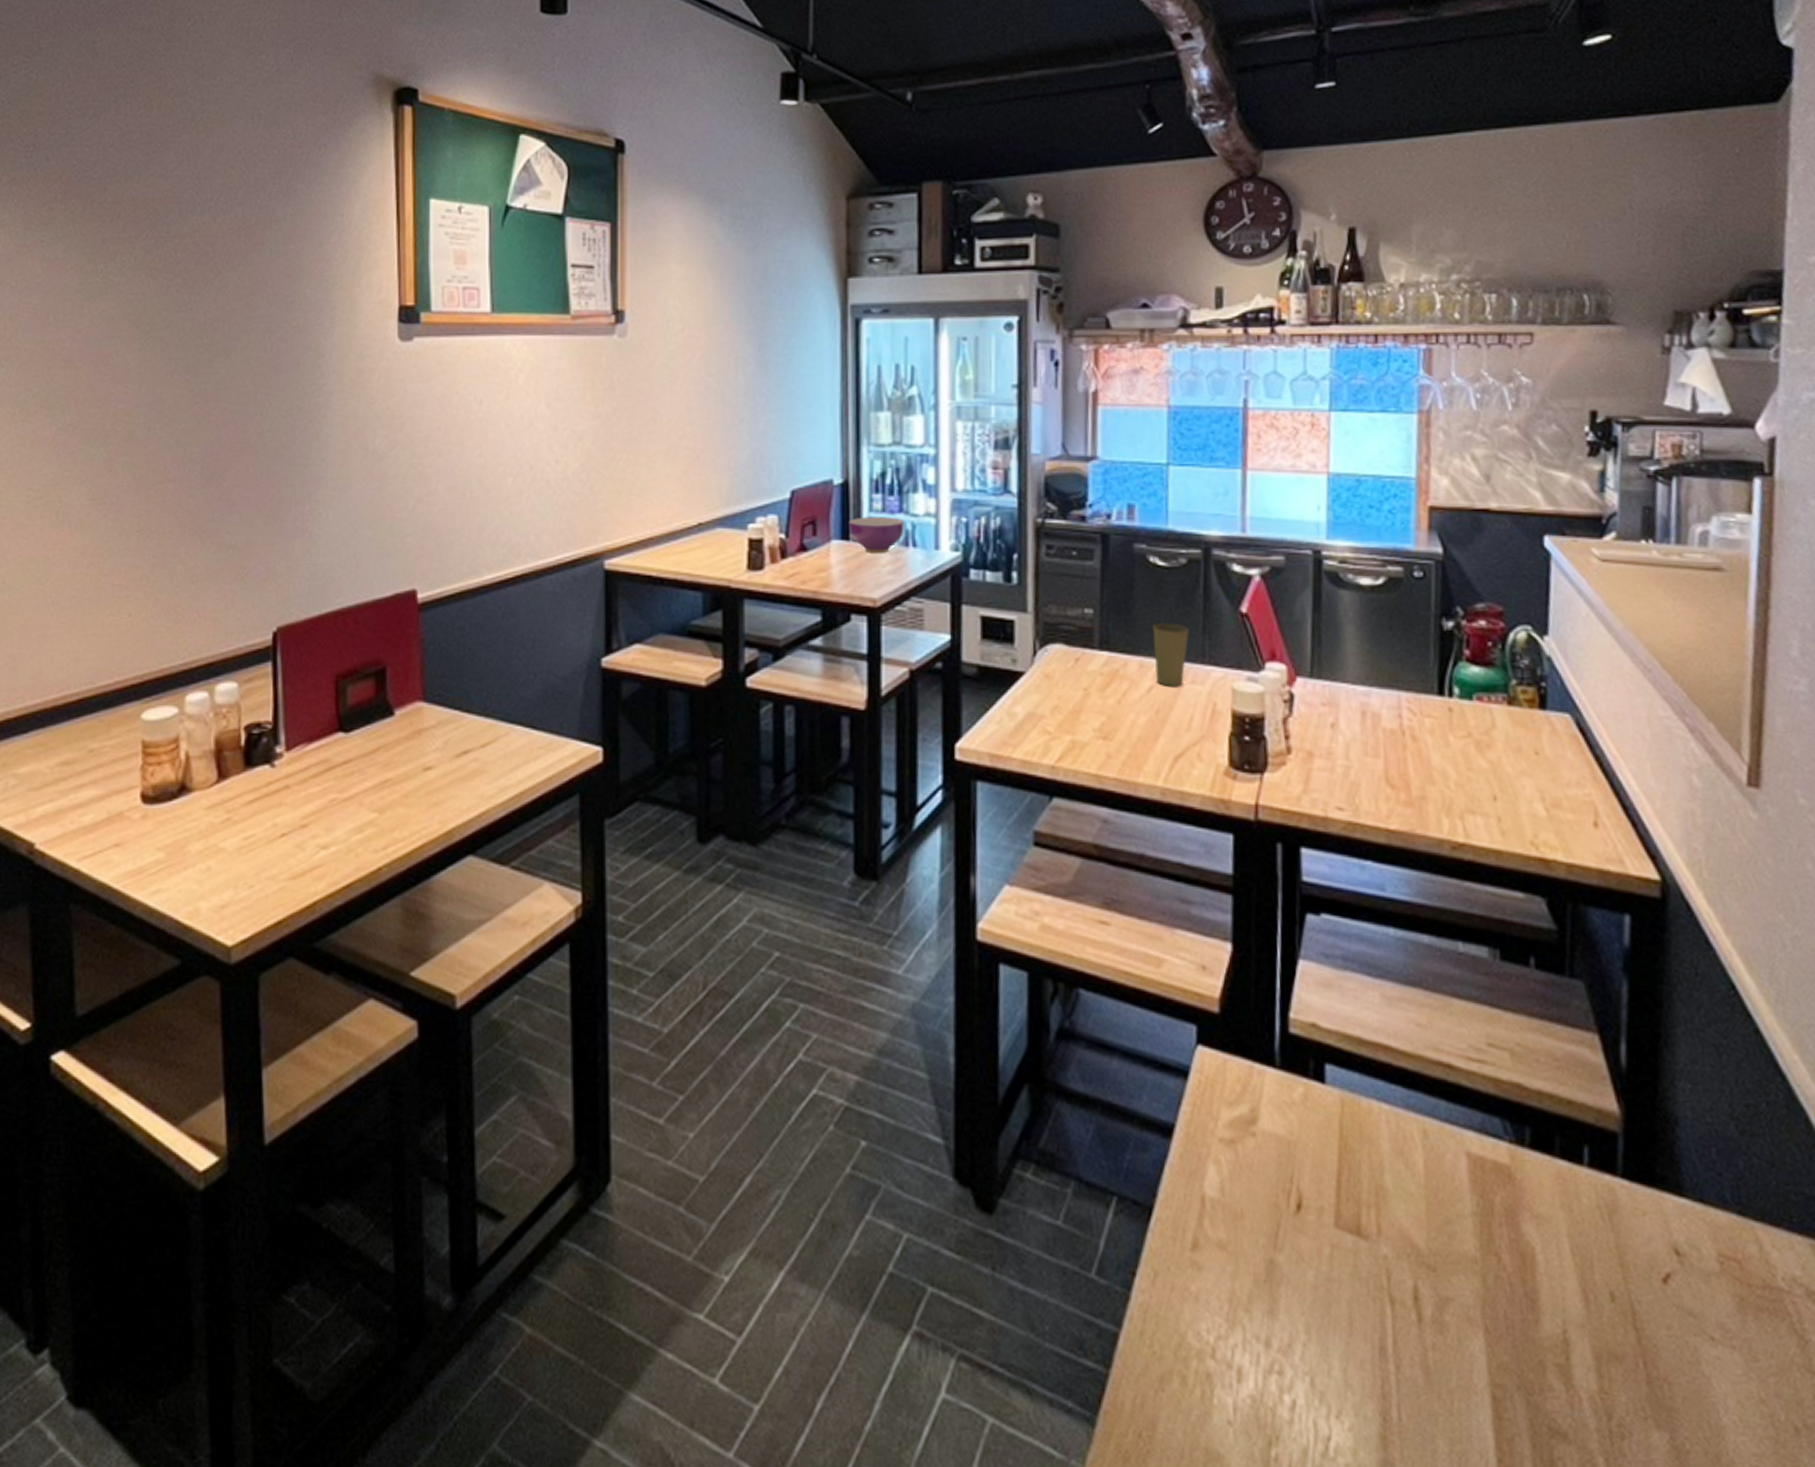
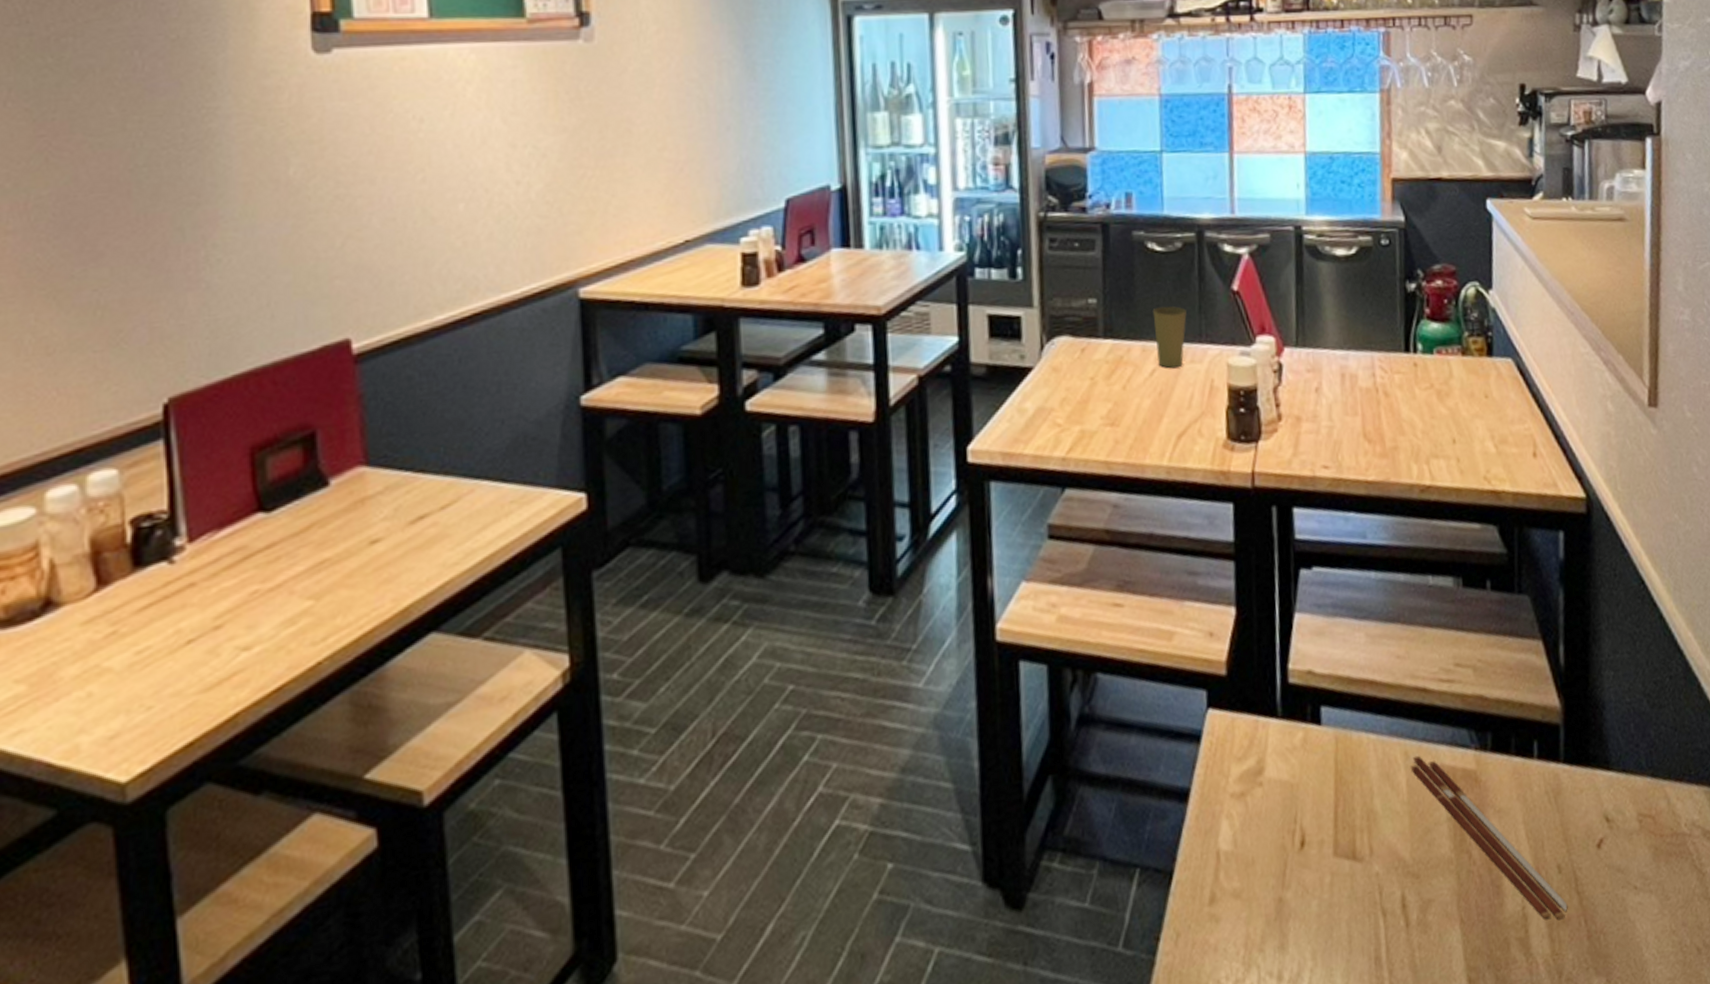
bowl: present [848,517,905,553] -> none [848,220,907,259]
chopsticks: none [1429,1136,1622,1353] -> present [1410,755,1568,919]

